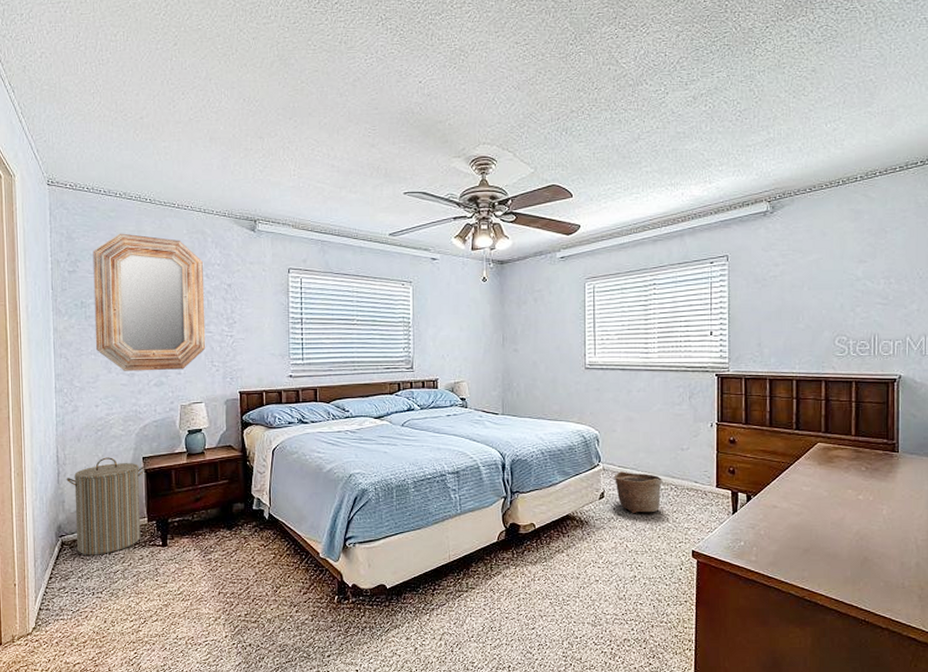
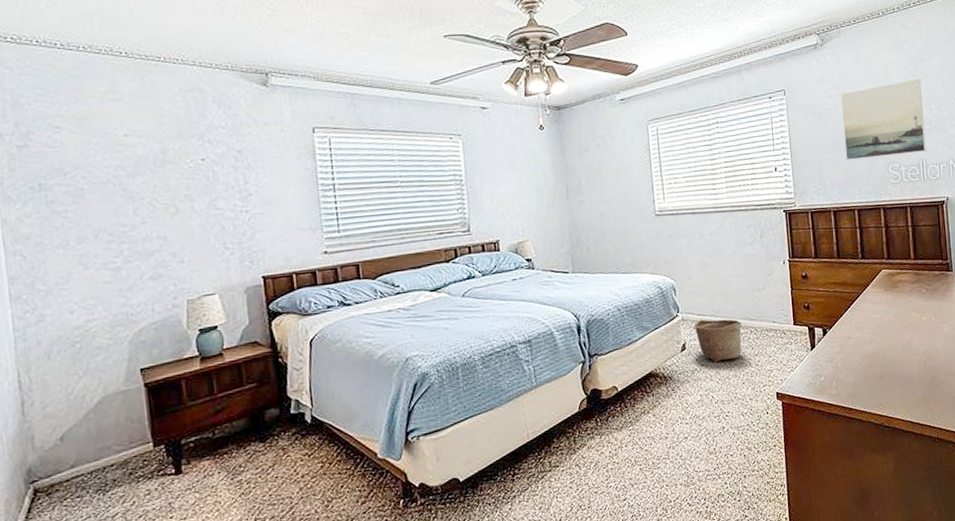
laundry hamper: present [66,457,146,555] -> none [34,373,147,502]
home mirror: present [93,233,206,371] -> none [50,95,215,266]
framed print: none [788,251,881,330] -> present [841,79,926,160]

